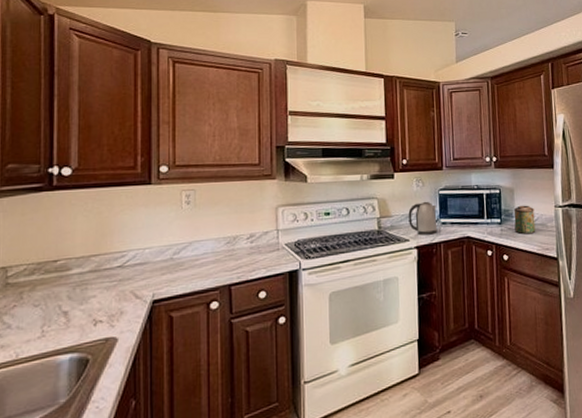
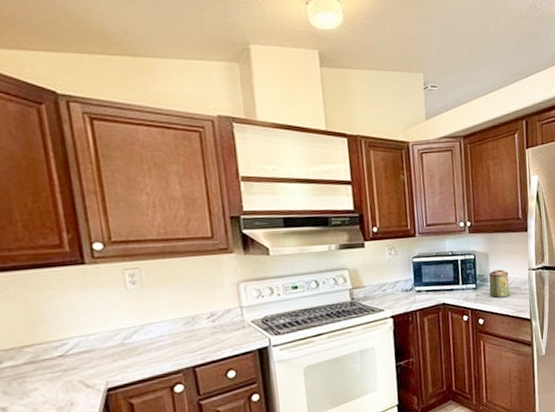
kettle: present [408,201,438,235] -> none [381,270,413,305]

